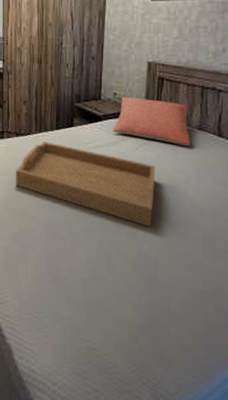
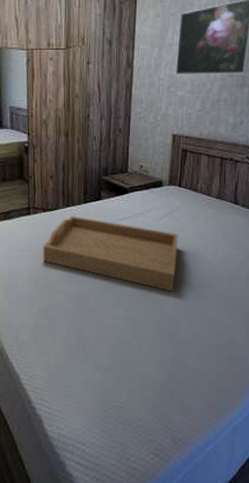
pillow: present [112,96,190,147] -> none [139,168,210,215]

